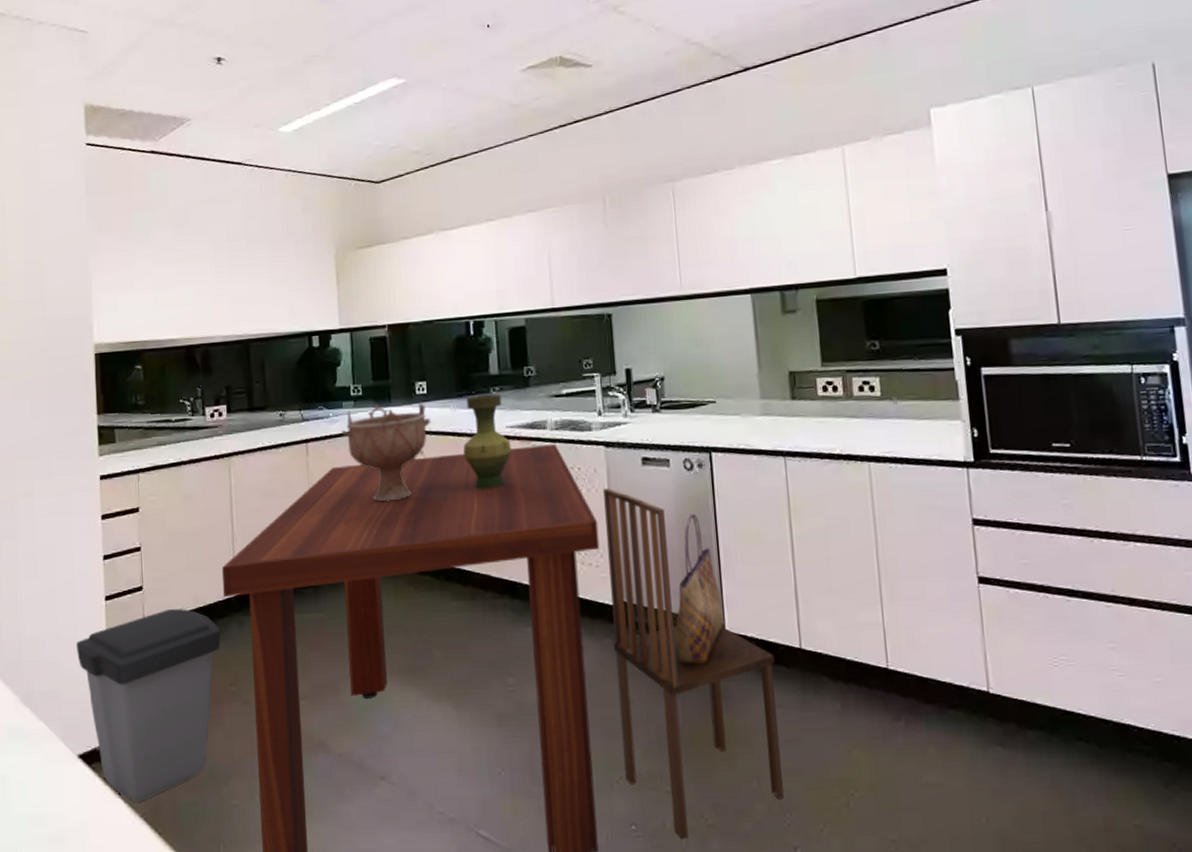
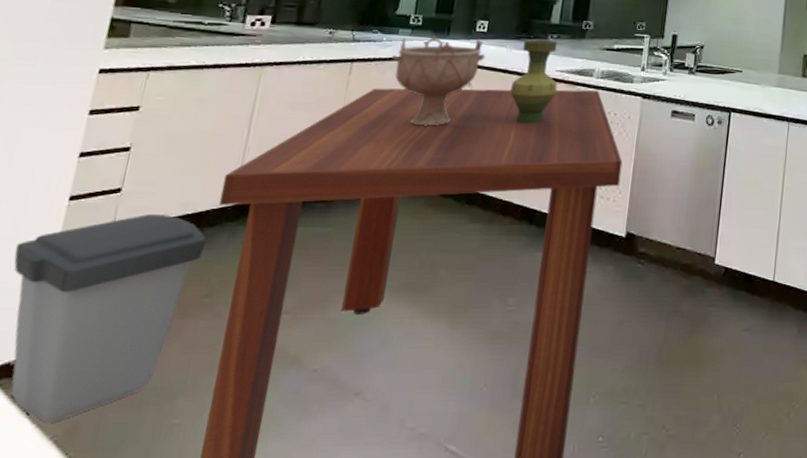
dining chair: present [603,487,784,840] -> none [602,133,751,450]
tote bag: present [675,513,724,664] -> none [670,161,716,291]

